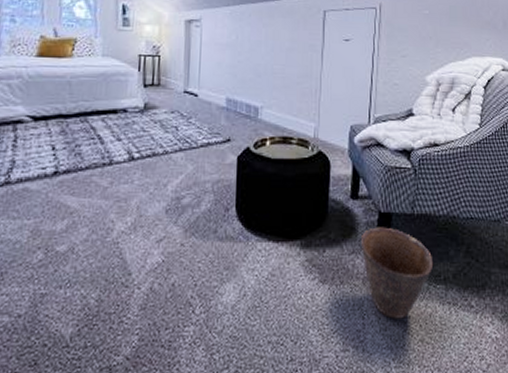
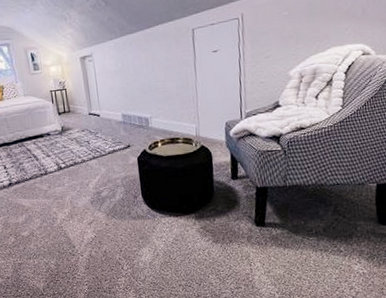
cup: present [361,227,434,319] -> none [243,198,306,265]

